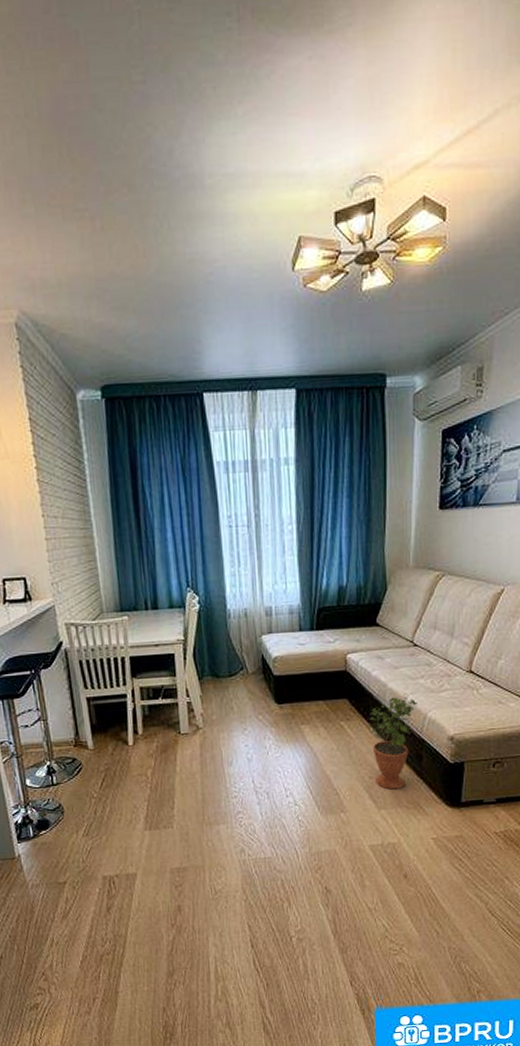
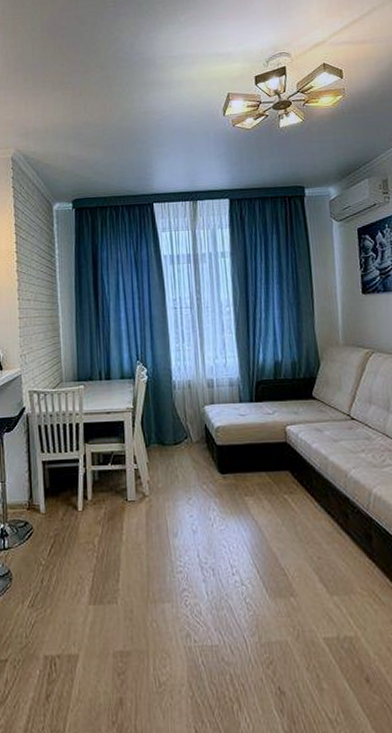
potted plant: present [367,692,418,790] -> none [312,466,361,573]

